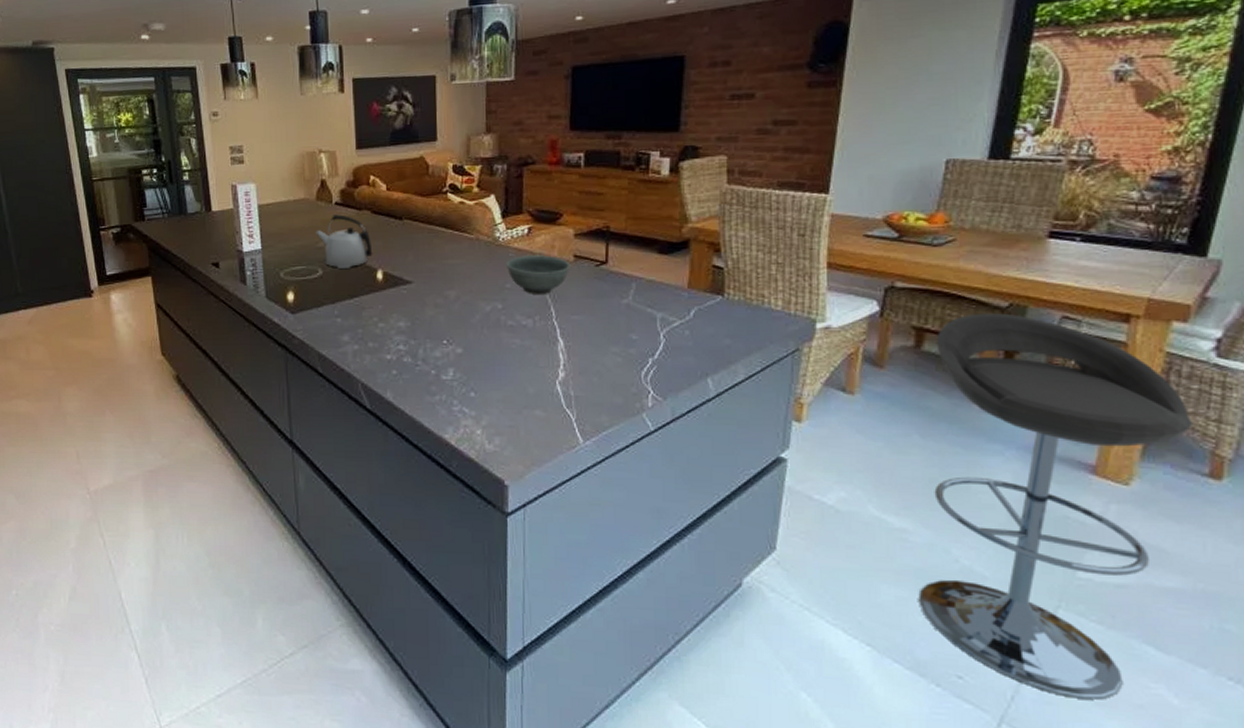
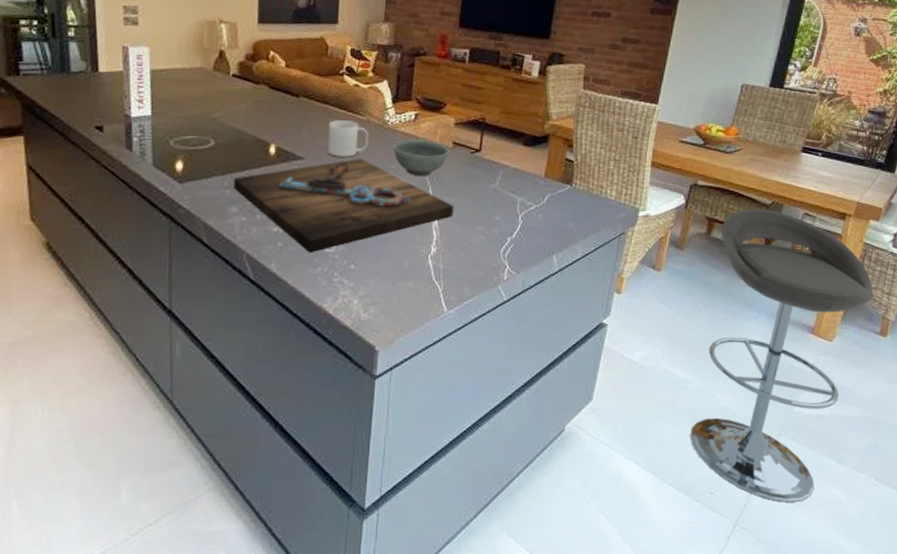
kettle: present [314,214,373,268] -> none [209,86,267,141]
cutting board: none [343,279,582,381] -> present [233,159,455,253]
mug: none [435,240,480,279] -> present [327,120,369,157]

